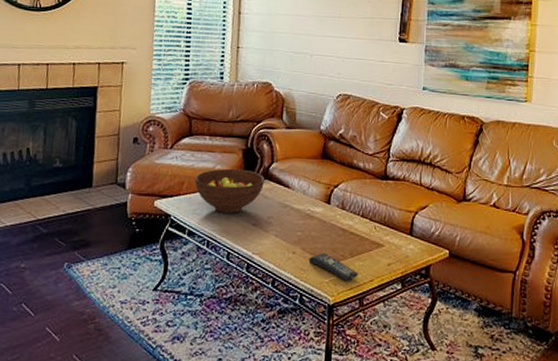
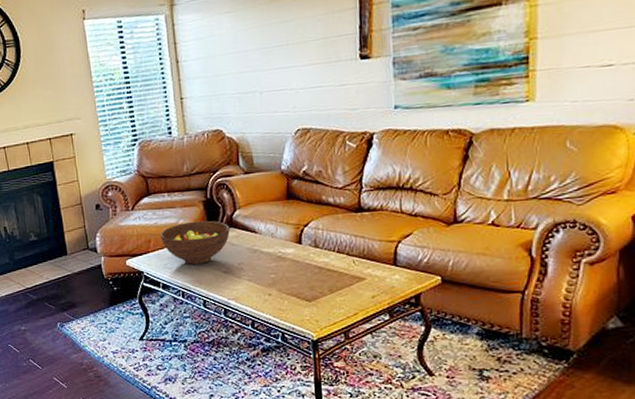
remote control: present [308,253,358,281] -> none [286,292,340,316]

